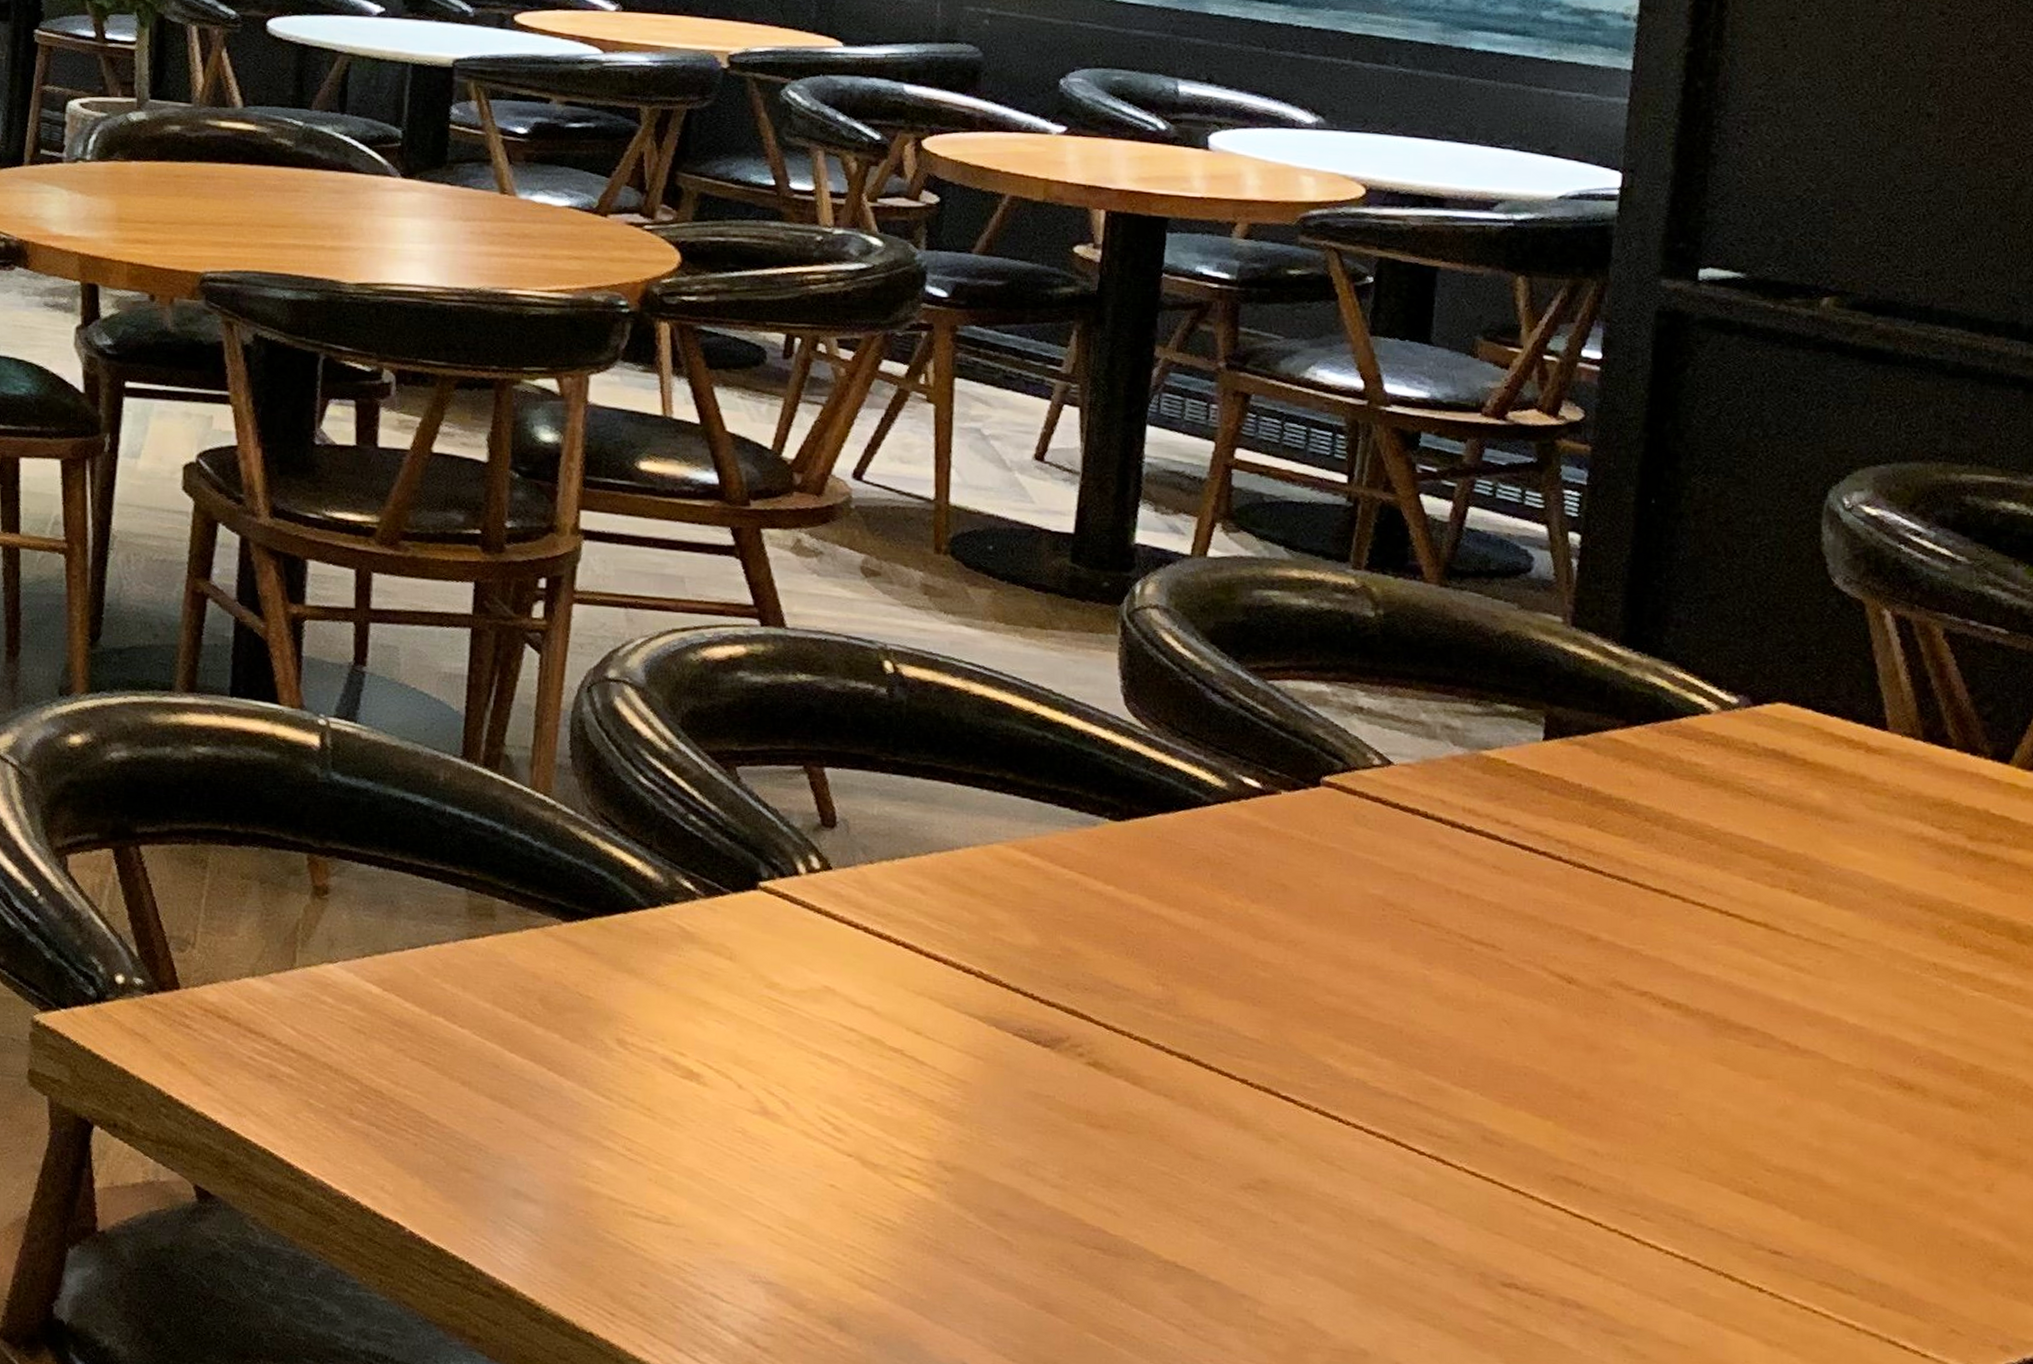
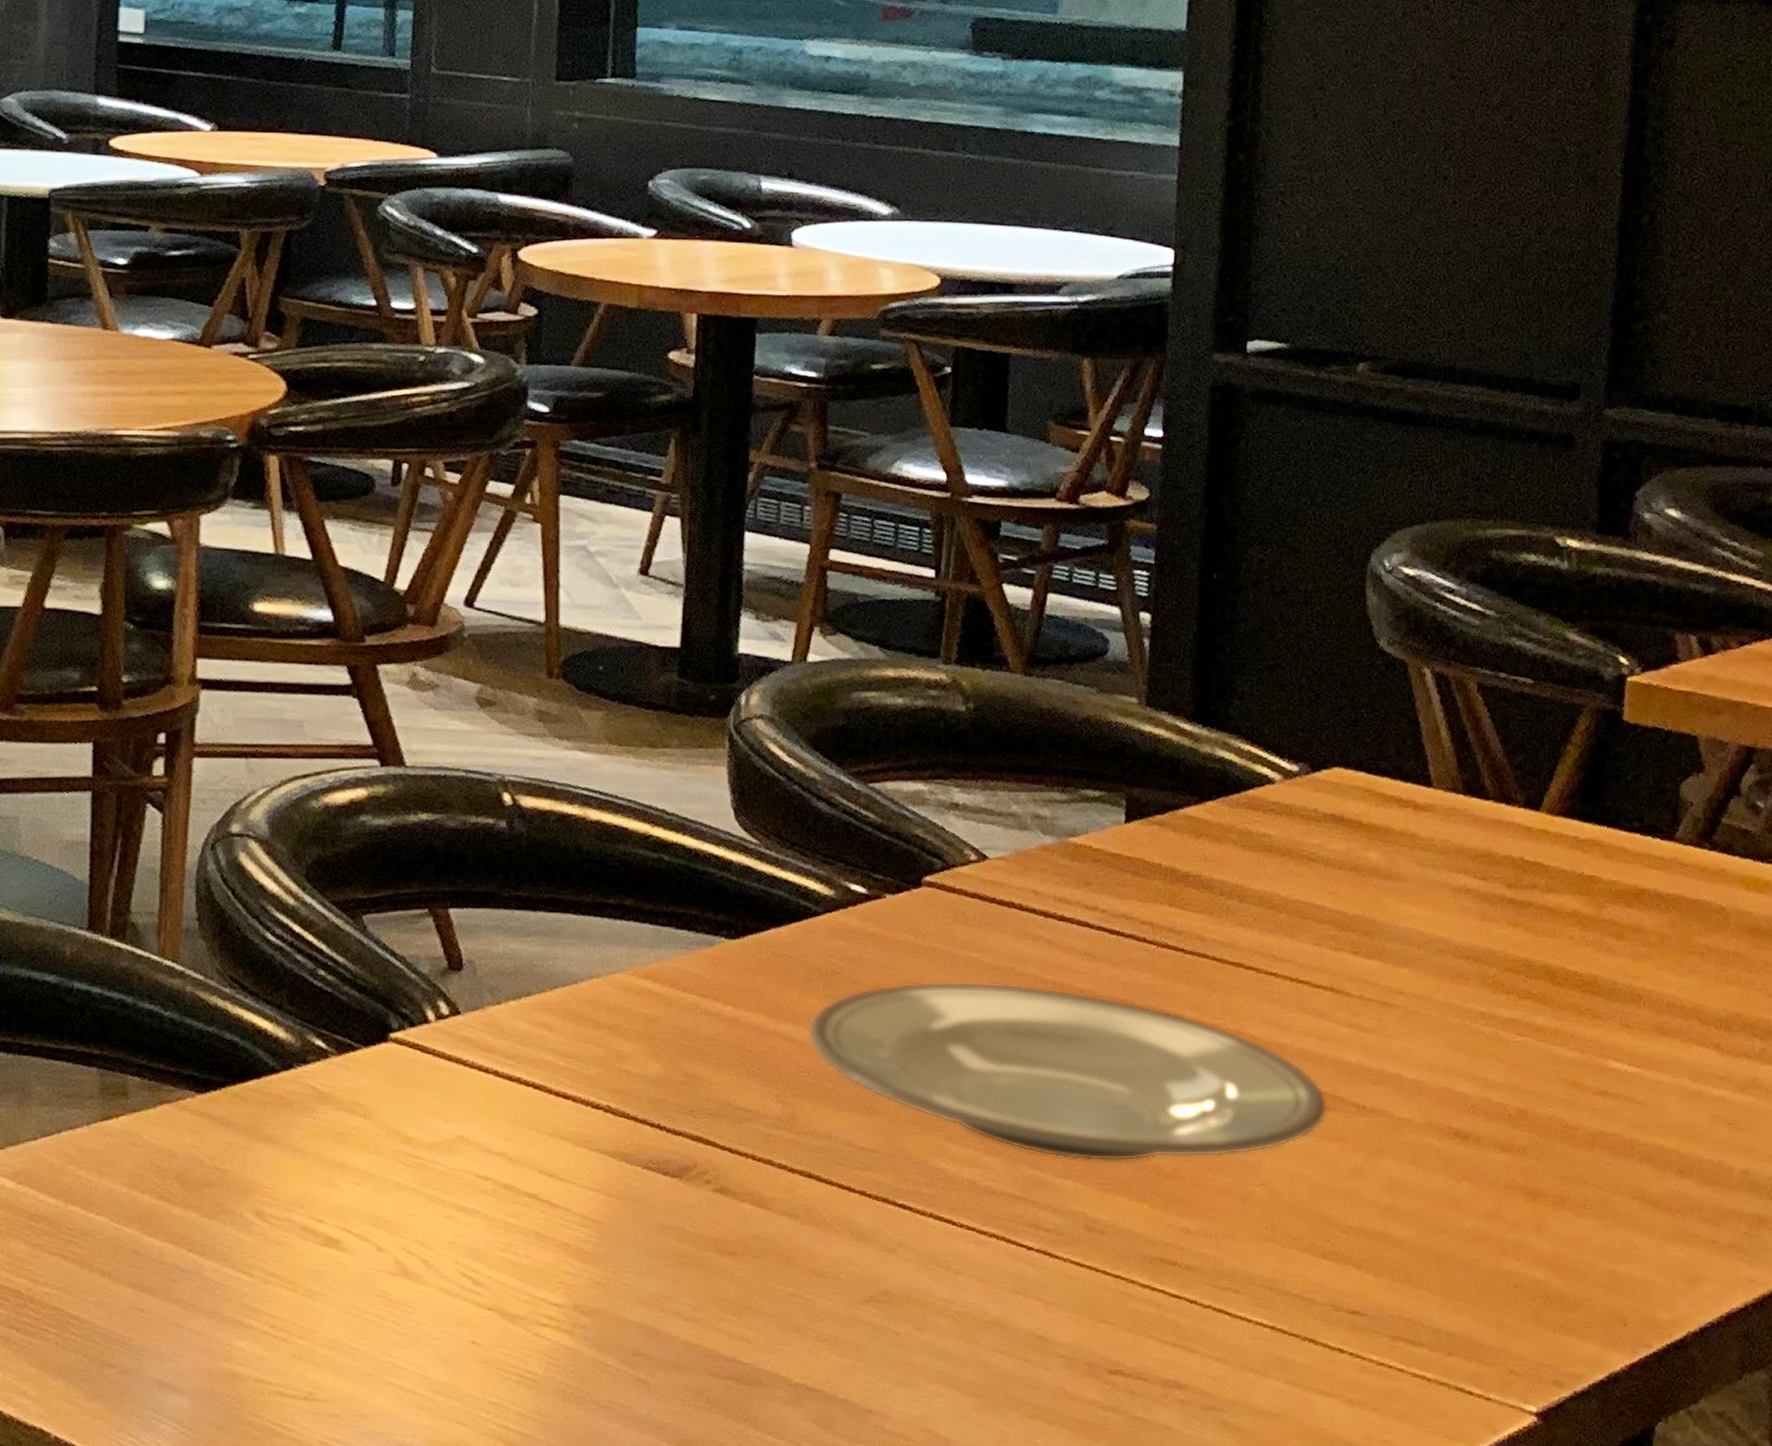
plate: none [1192,879,1756,1083] -> present [808,982,1328,1162]

